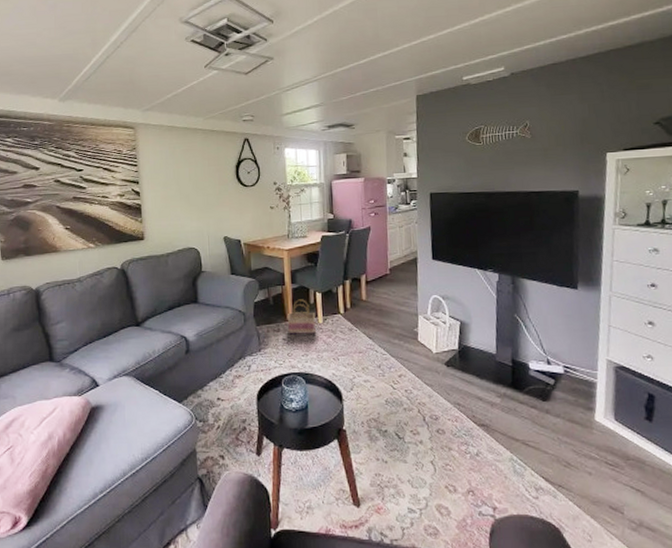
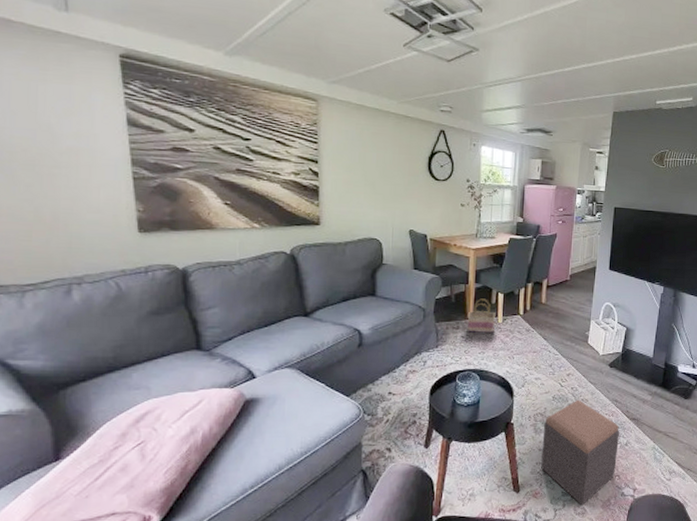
footstool: none [379,403,468,525] -> present [541,399,619,506]

